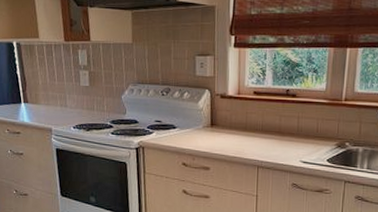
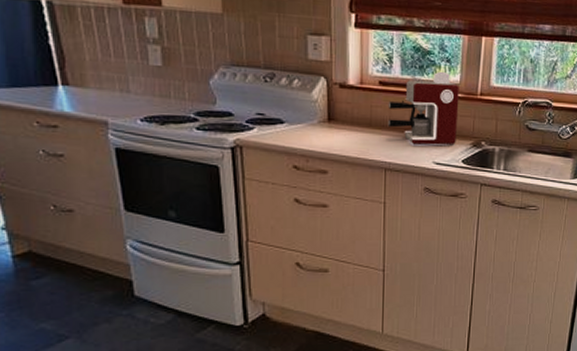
coffee maker: none [260,80,325,146] -> present [387,71,459,146]

